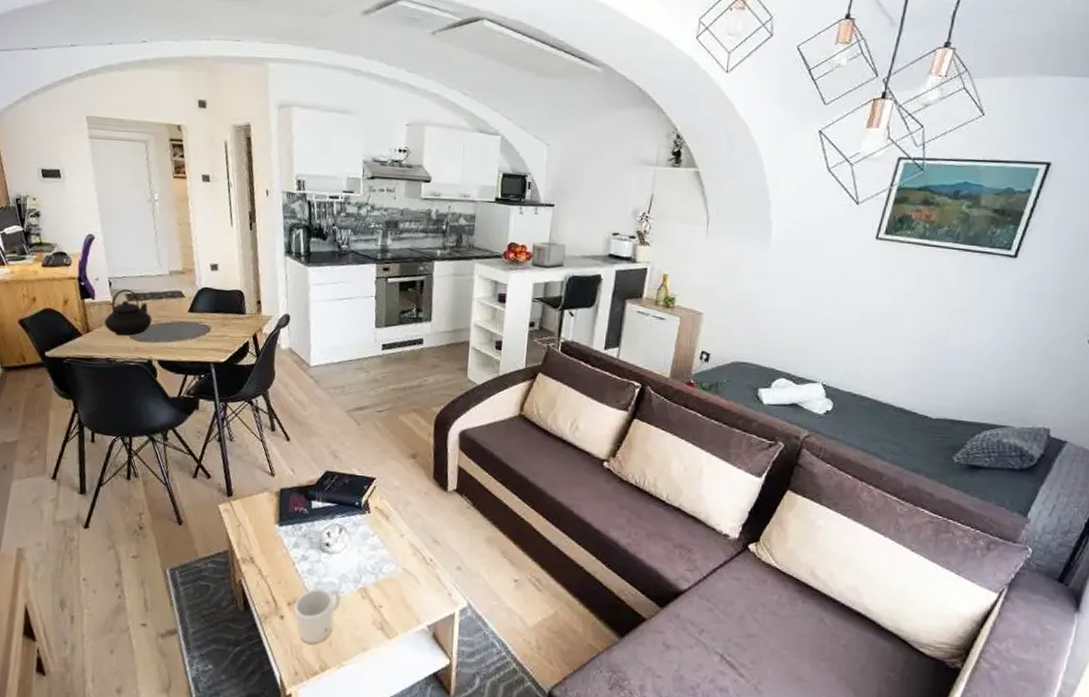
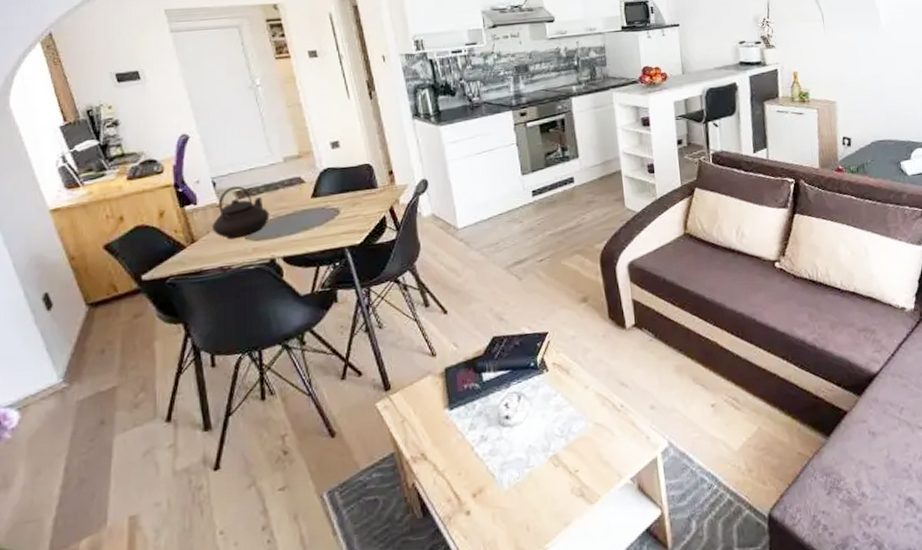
mug: present [294,588,341,645] -> none [480,465,531,536]
toaster: present [530,241,566,268] -> none [665,59,700,86]

